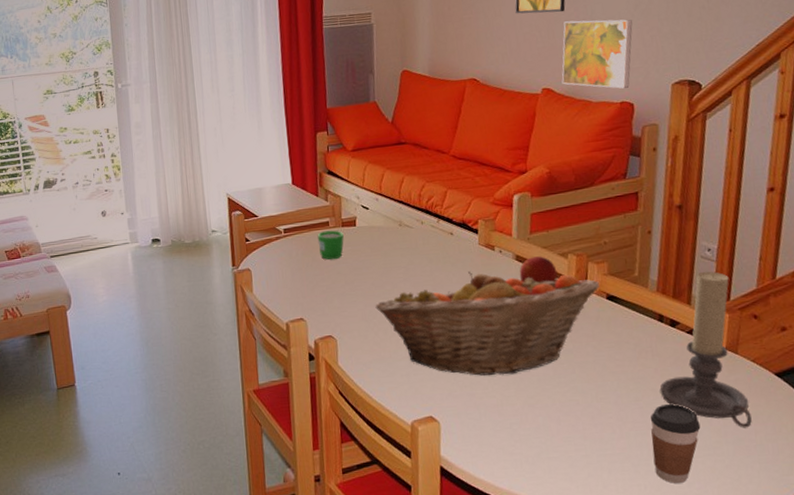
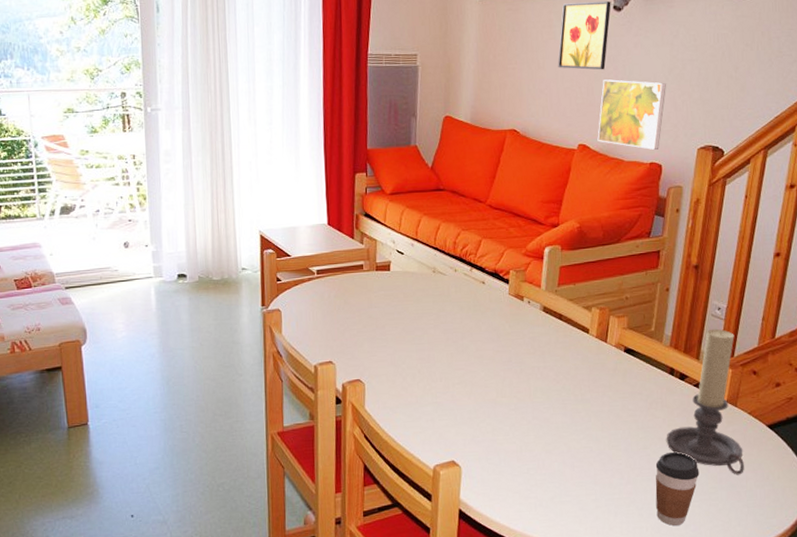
mug: present [317,230,344,260] -> none [350,273,377,304]
fruit basket: present [375,271,599,376] -> none [405,320,619,422]
fruit: present [519,256,559,283] -> none [545,308,582,335]

